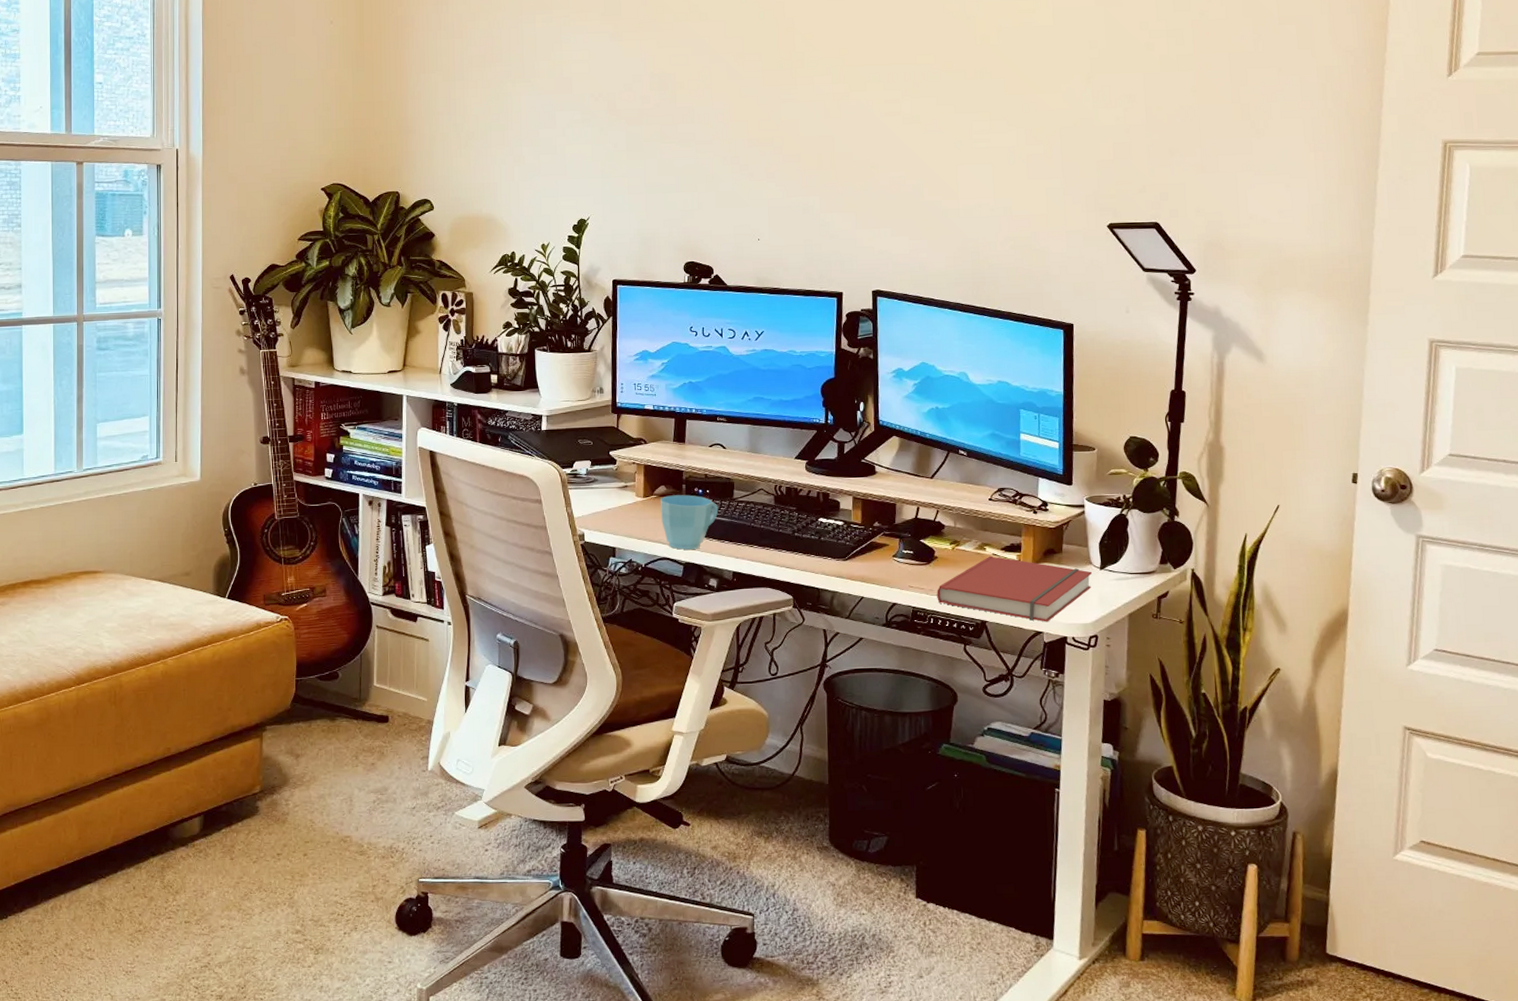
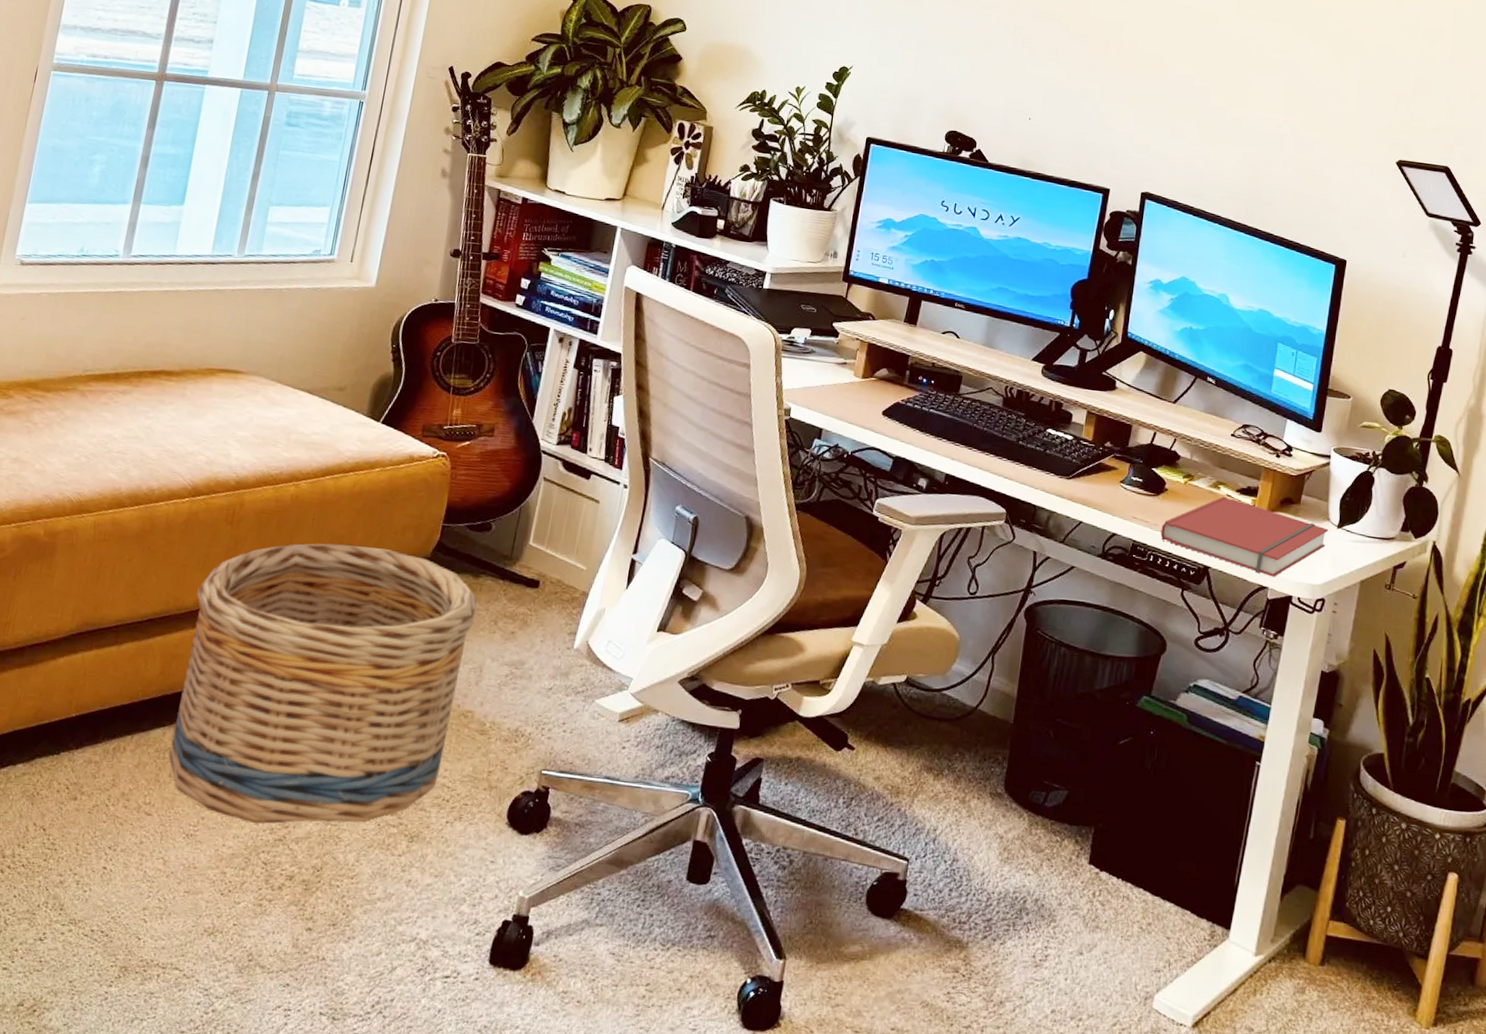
basket: none [97,706,339,956] -> present [168,543,479,824]
cup: present [660,495,719,550] -> none [877,380,942,443]

